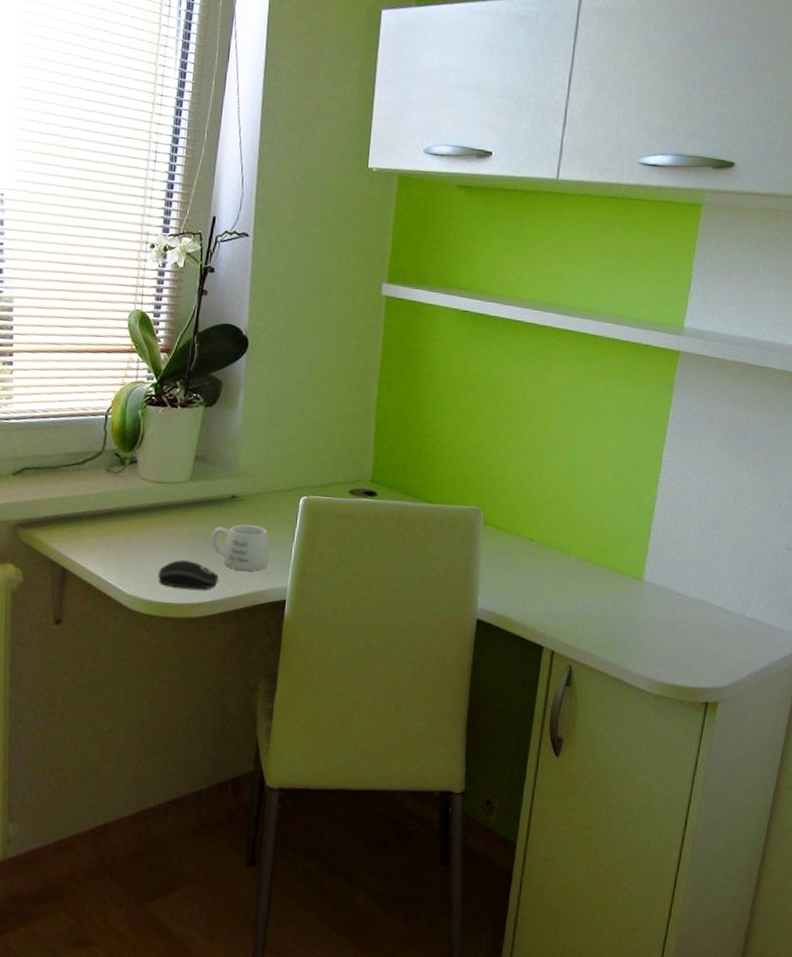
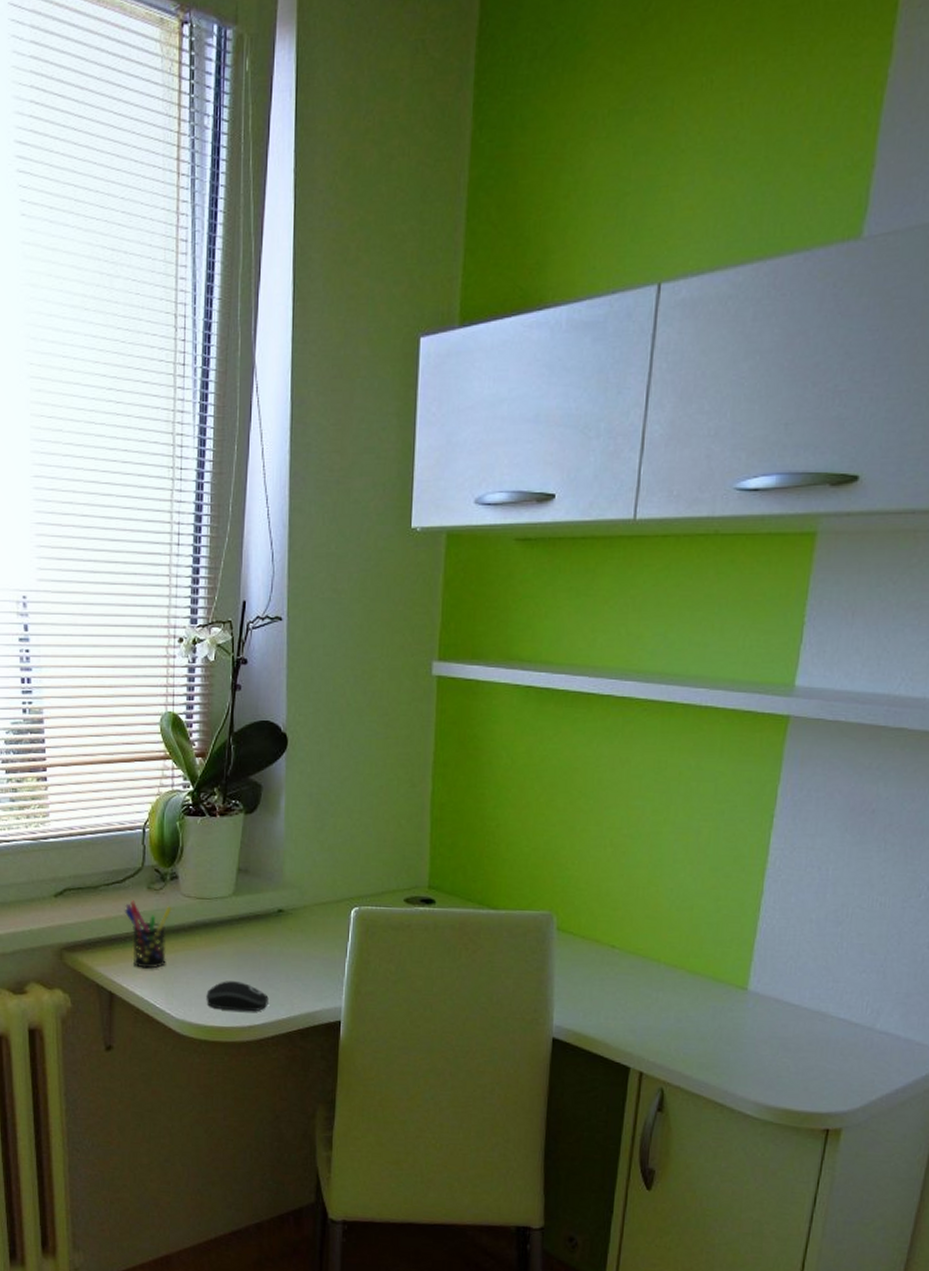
pen holder: none [82,481,130,546] -> present [124,900,172,969]
mug: present [211,524,270,572] -> none [259,940,321,991]

